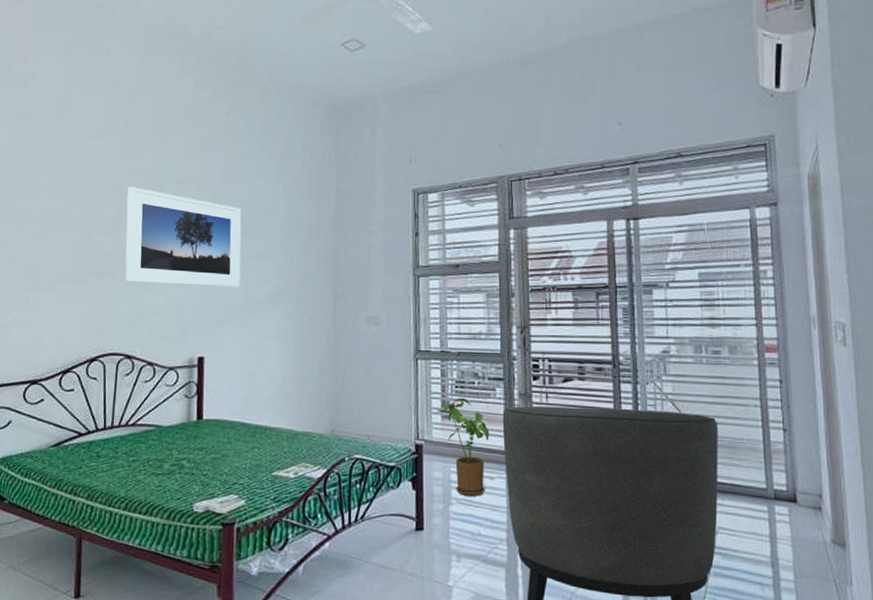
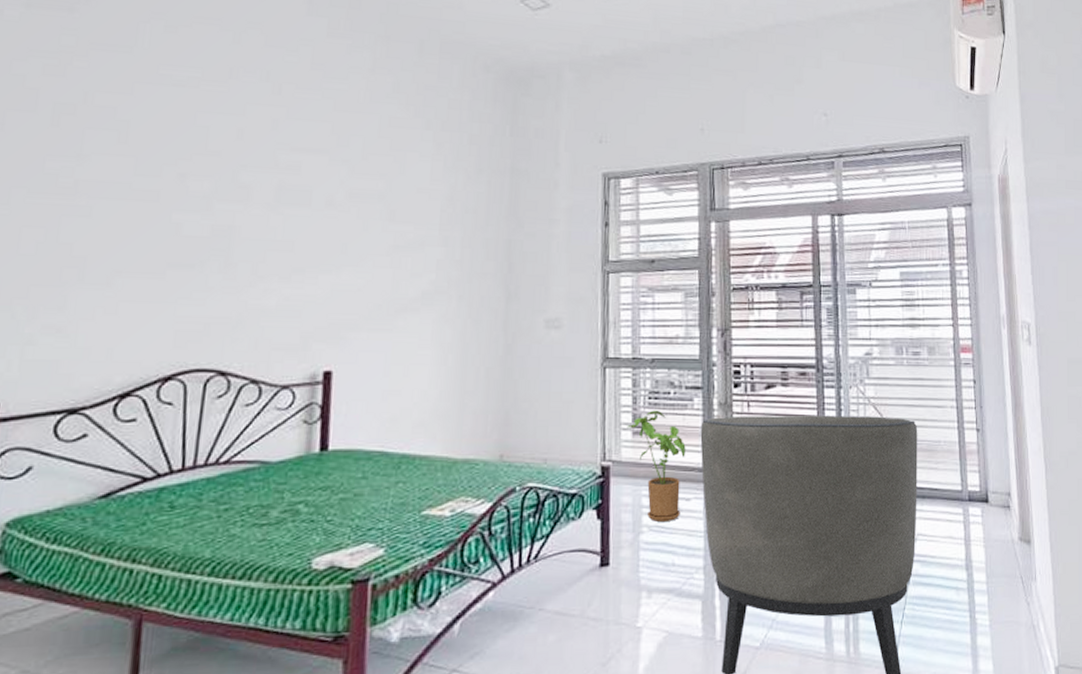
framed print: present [124,187,242,288] -> none [219,153,388,285]

